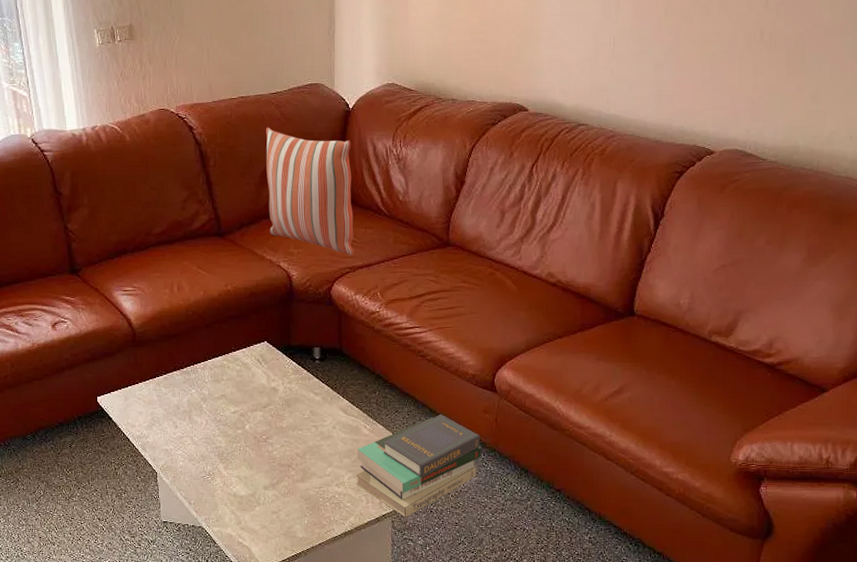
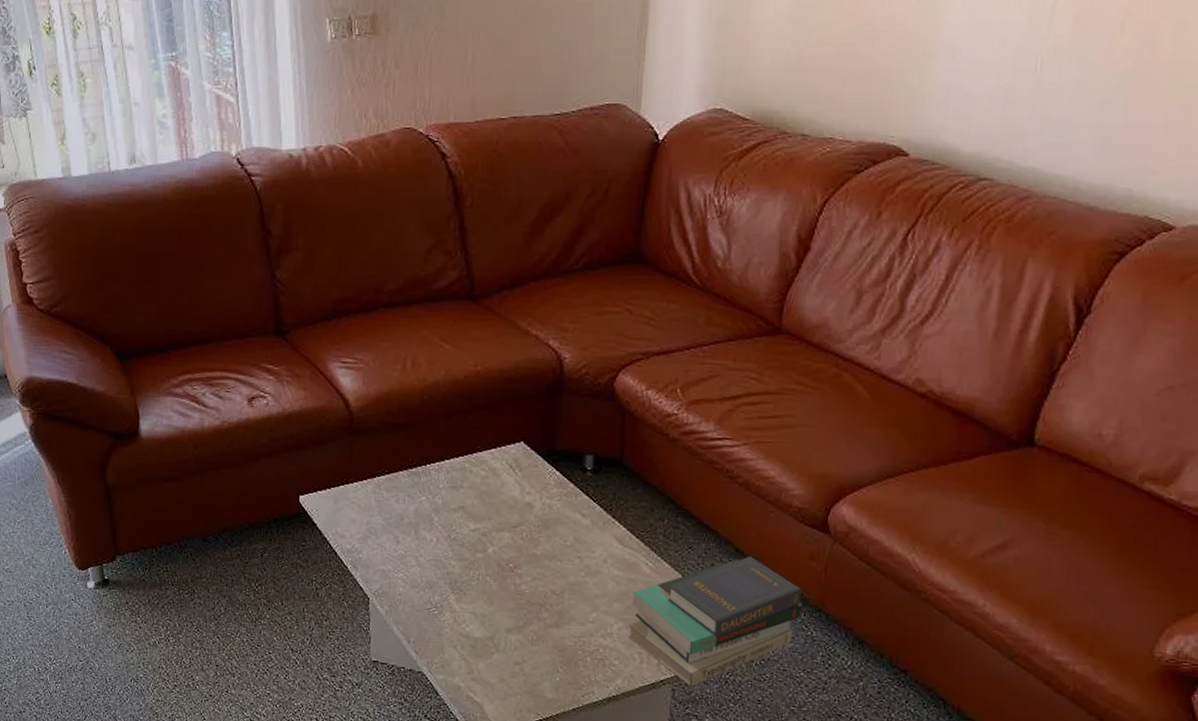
pillow: present [266,127,354,255] -> none [538,159,658,337]

